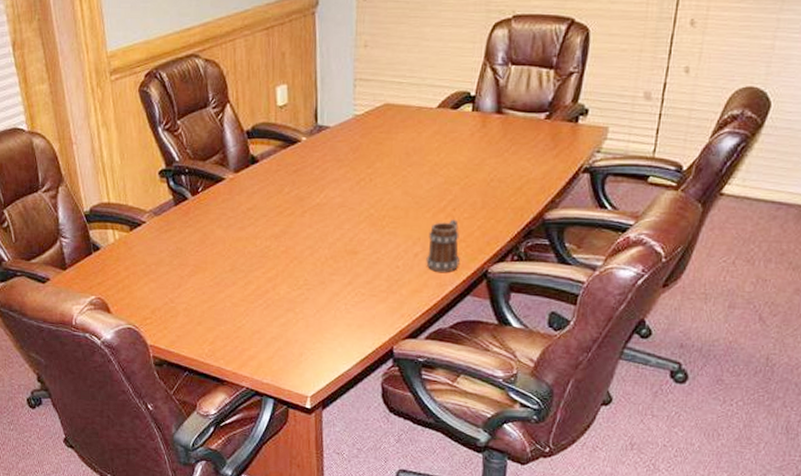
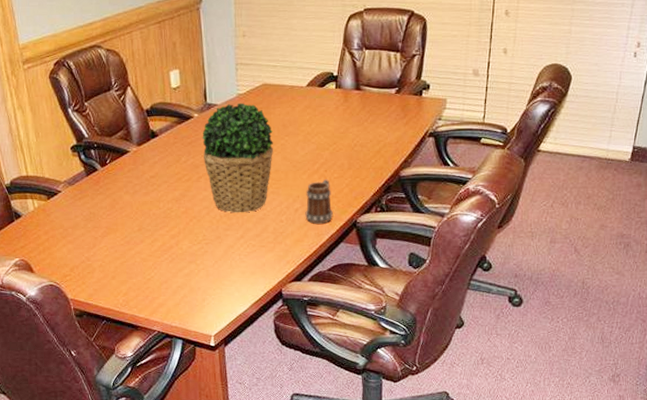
potted plant: none [309,125,393,256] -> present [202,103,273,213]

